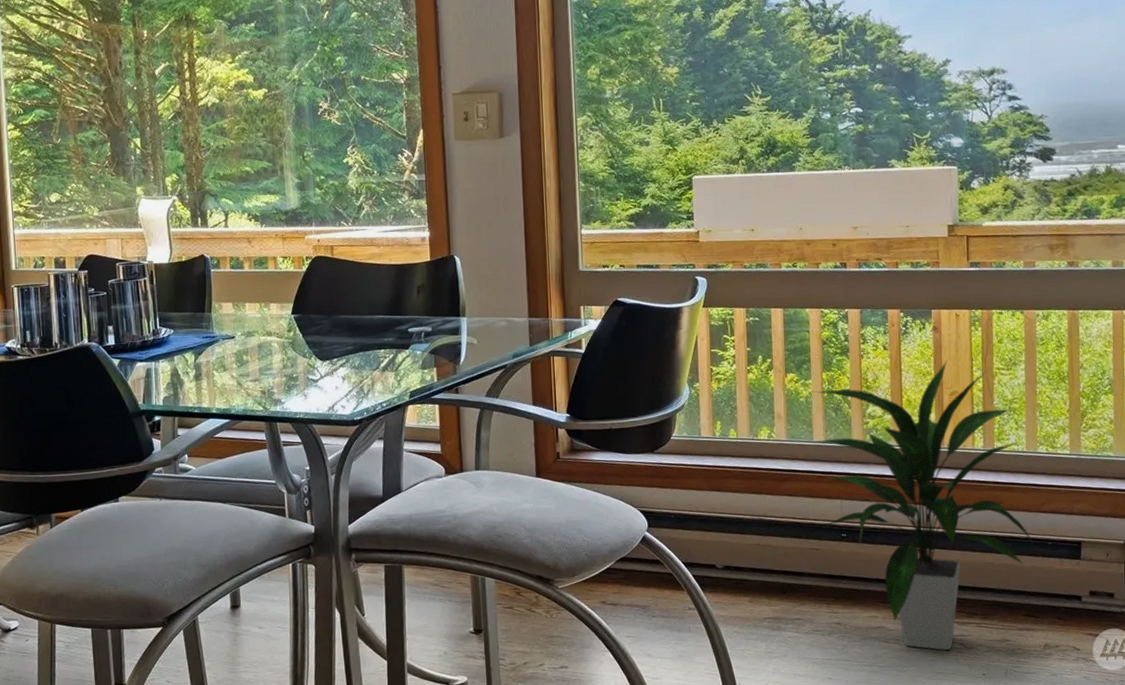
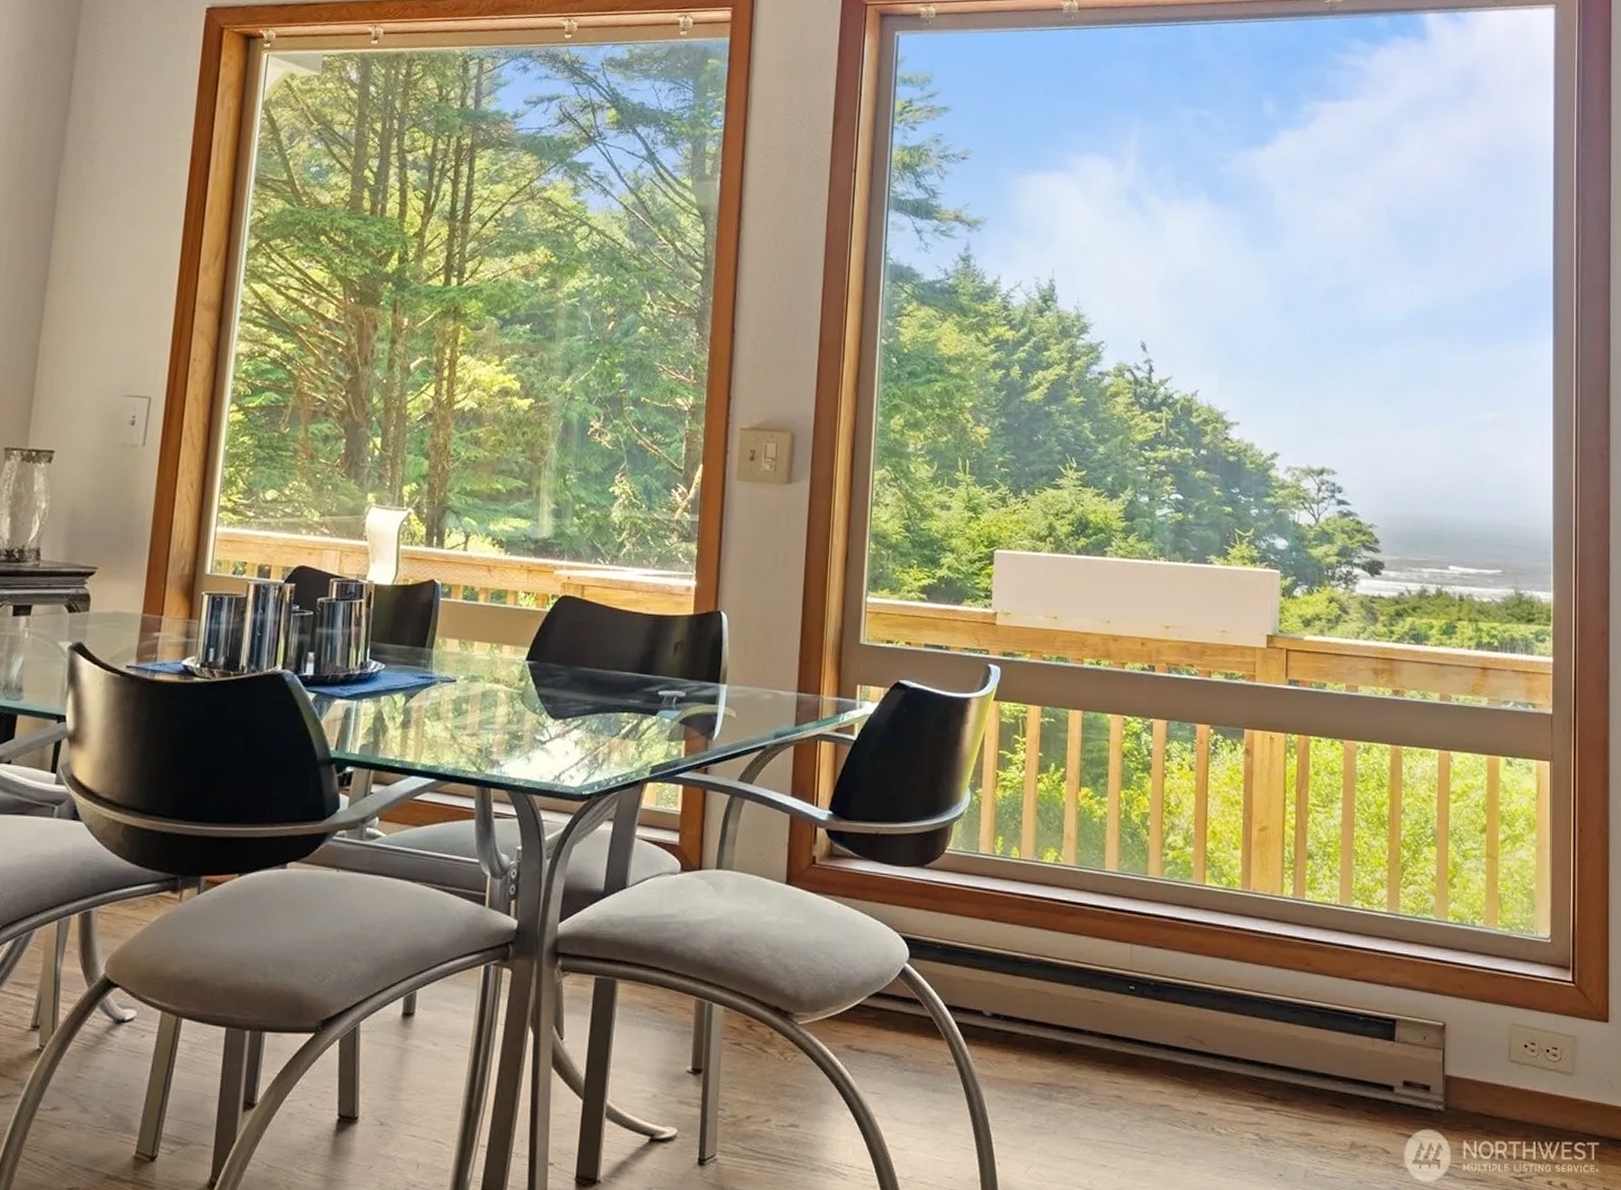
indoor plant: present [808,361,1034,651] -> none [1099,790,1343,1142]

